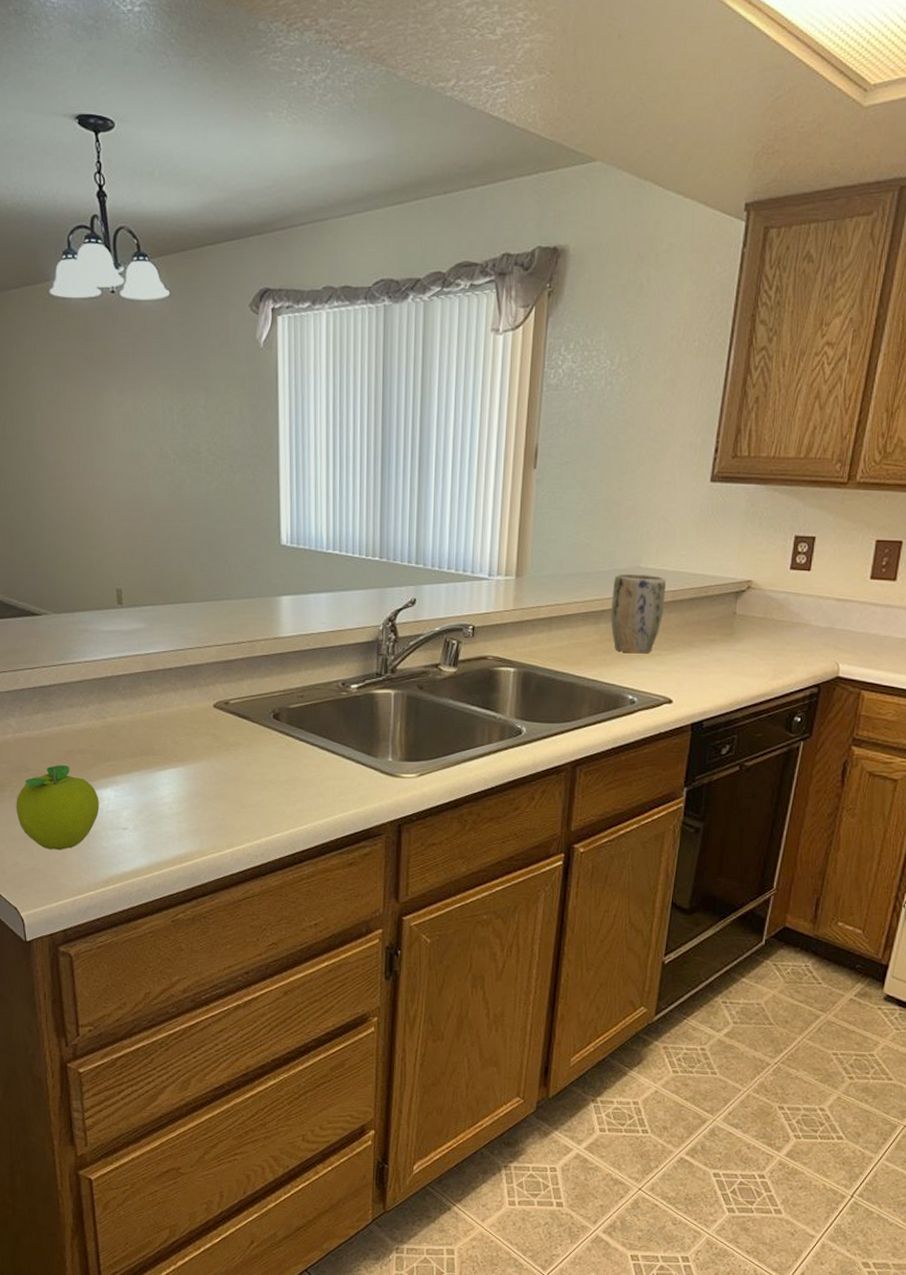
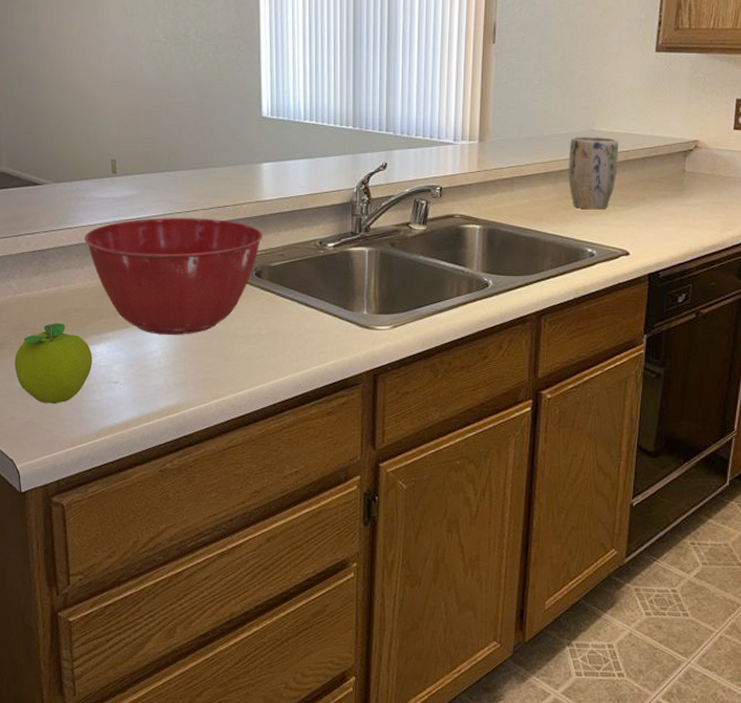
mixing bowl: none [88,654,281,781] -> present [84,218,263,336]

